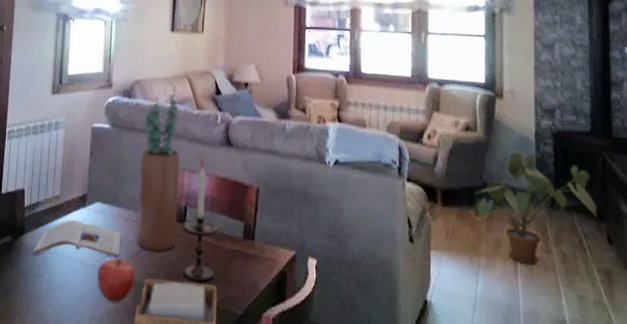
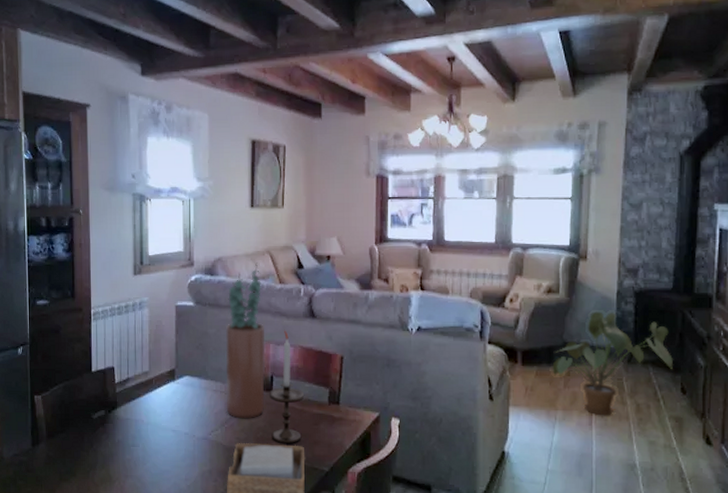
magazine: present [33,220,122,257] -> none [127,393,211,427]
fruit: present [96,258,136,304] -> none [189,426,226,466]

